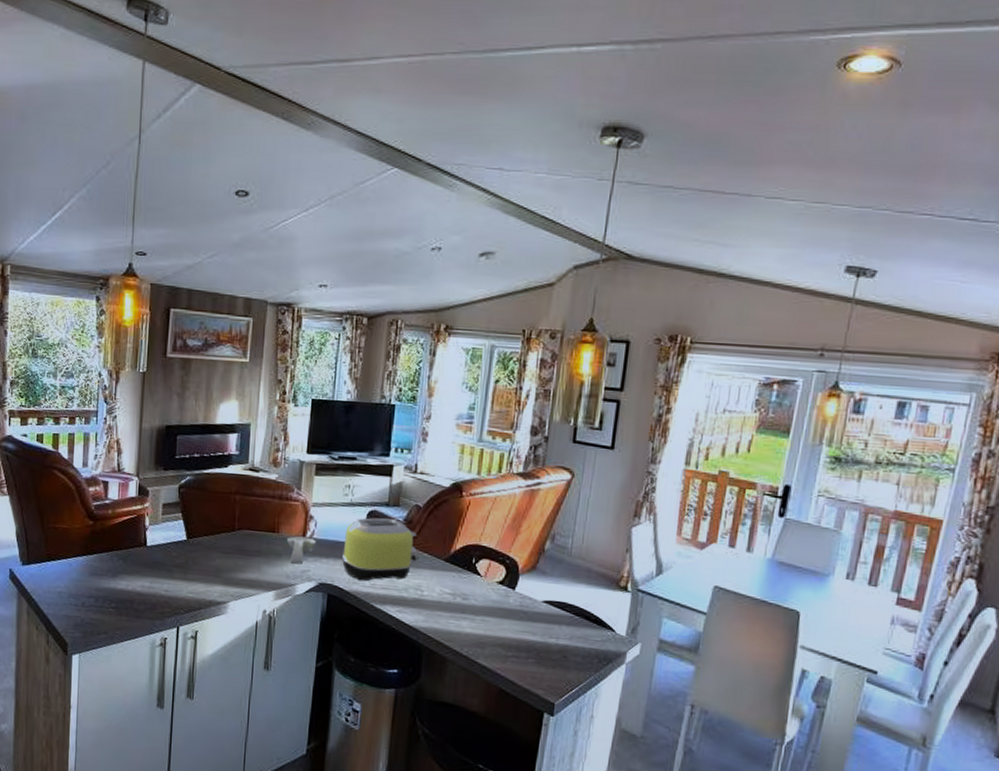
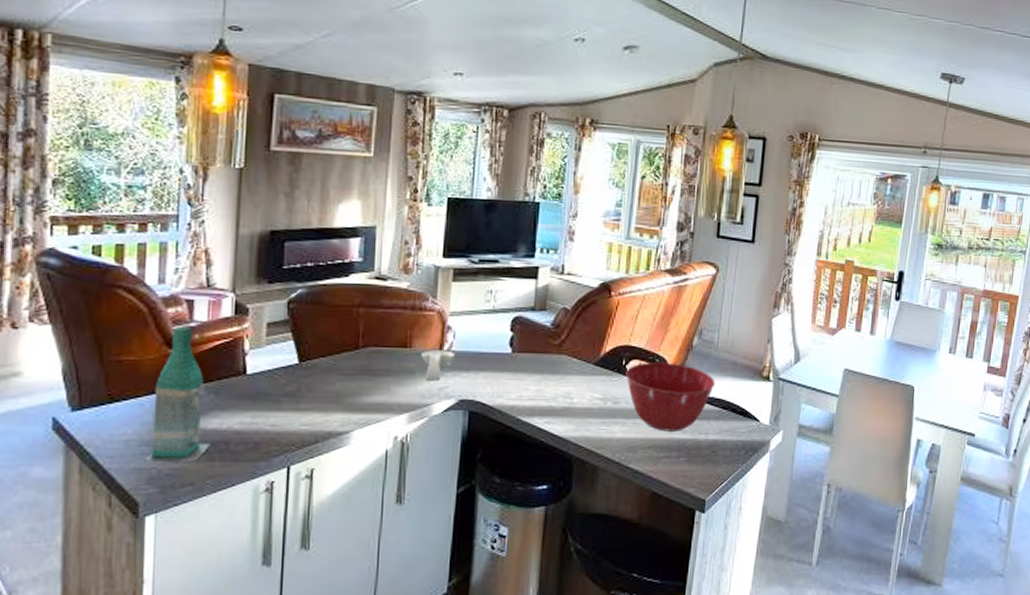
bottle: none [72,502,119,614] -> present [144,326,210,461]
toaster: present [341,517,419,581] -> none [484,324,568,394]
mixing bowl: none [475,562,569,633] -> present [625,363,716,432]

